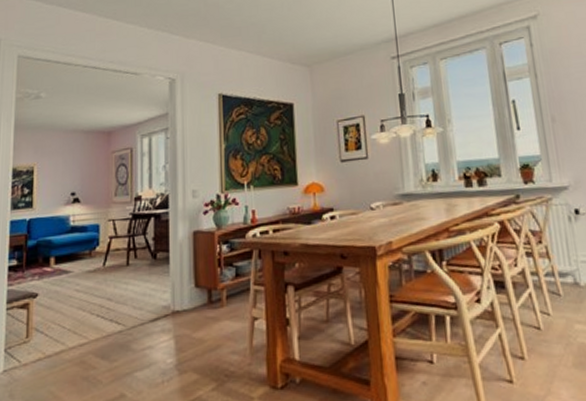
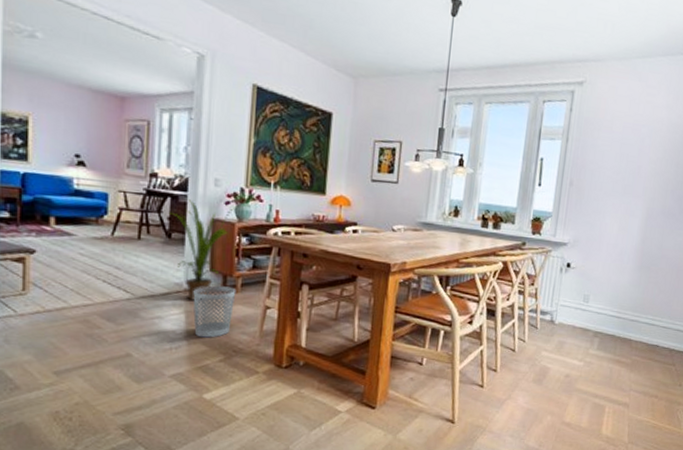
house plant: none [153,213,215,323] -> present [168,199,237,301]
wastebasket: none [180,301,222,365] -> present [193,285,236,338]

